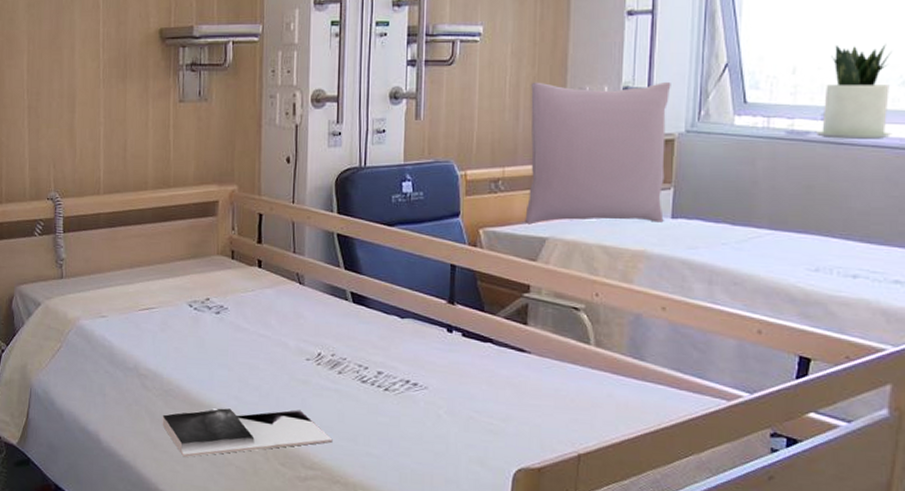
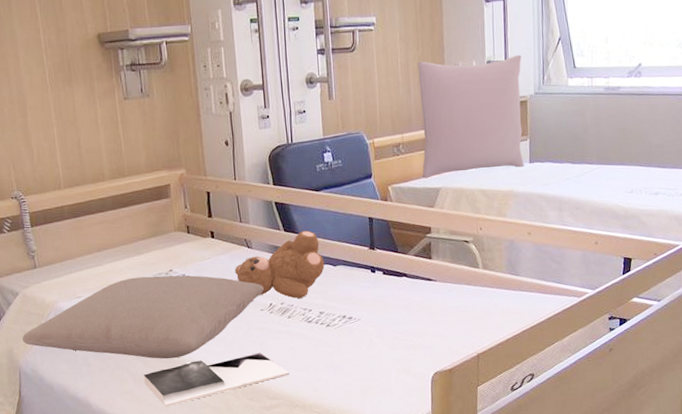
pillow: none [37,302,313,402] -> present [22,275,264,359]
teddy bear: none [281,271,390,353] -> present [235,231,325,299]
planter: present [815,44,892,139] -> none [624,16,675,91]

